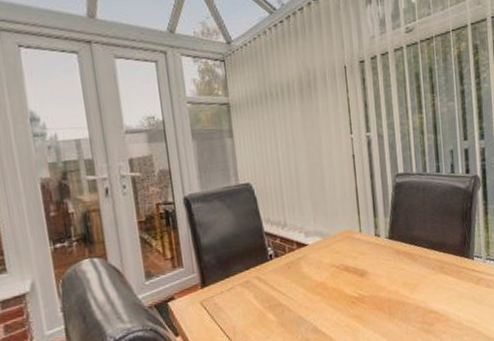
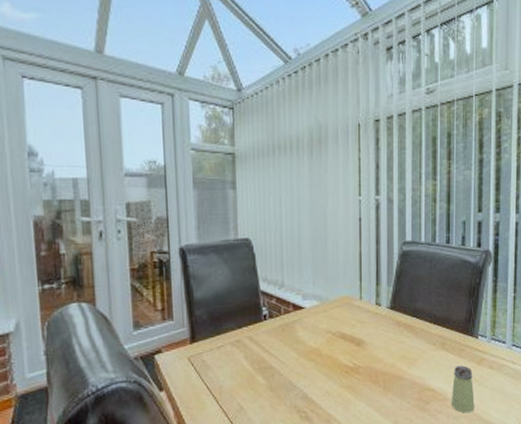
saltshaker: none [453,286,476,332] -> present [451,365,475,413]

